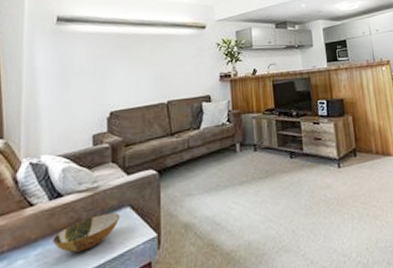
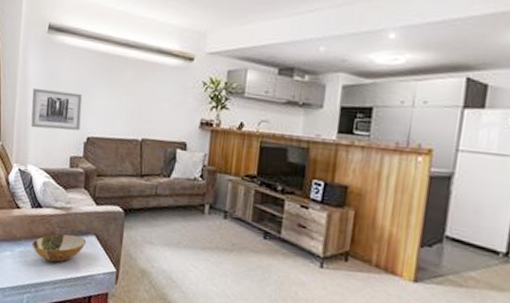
wall art: none [42,73,101,117] -> present [31,87,82,131]

